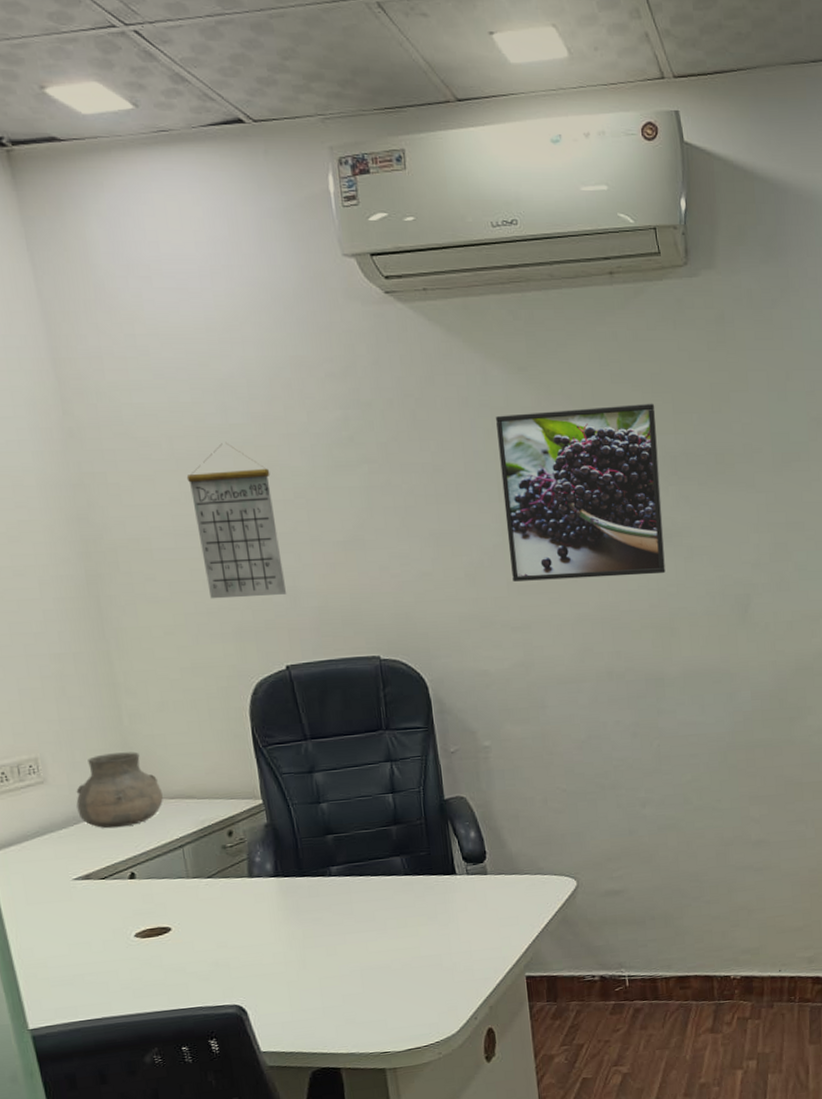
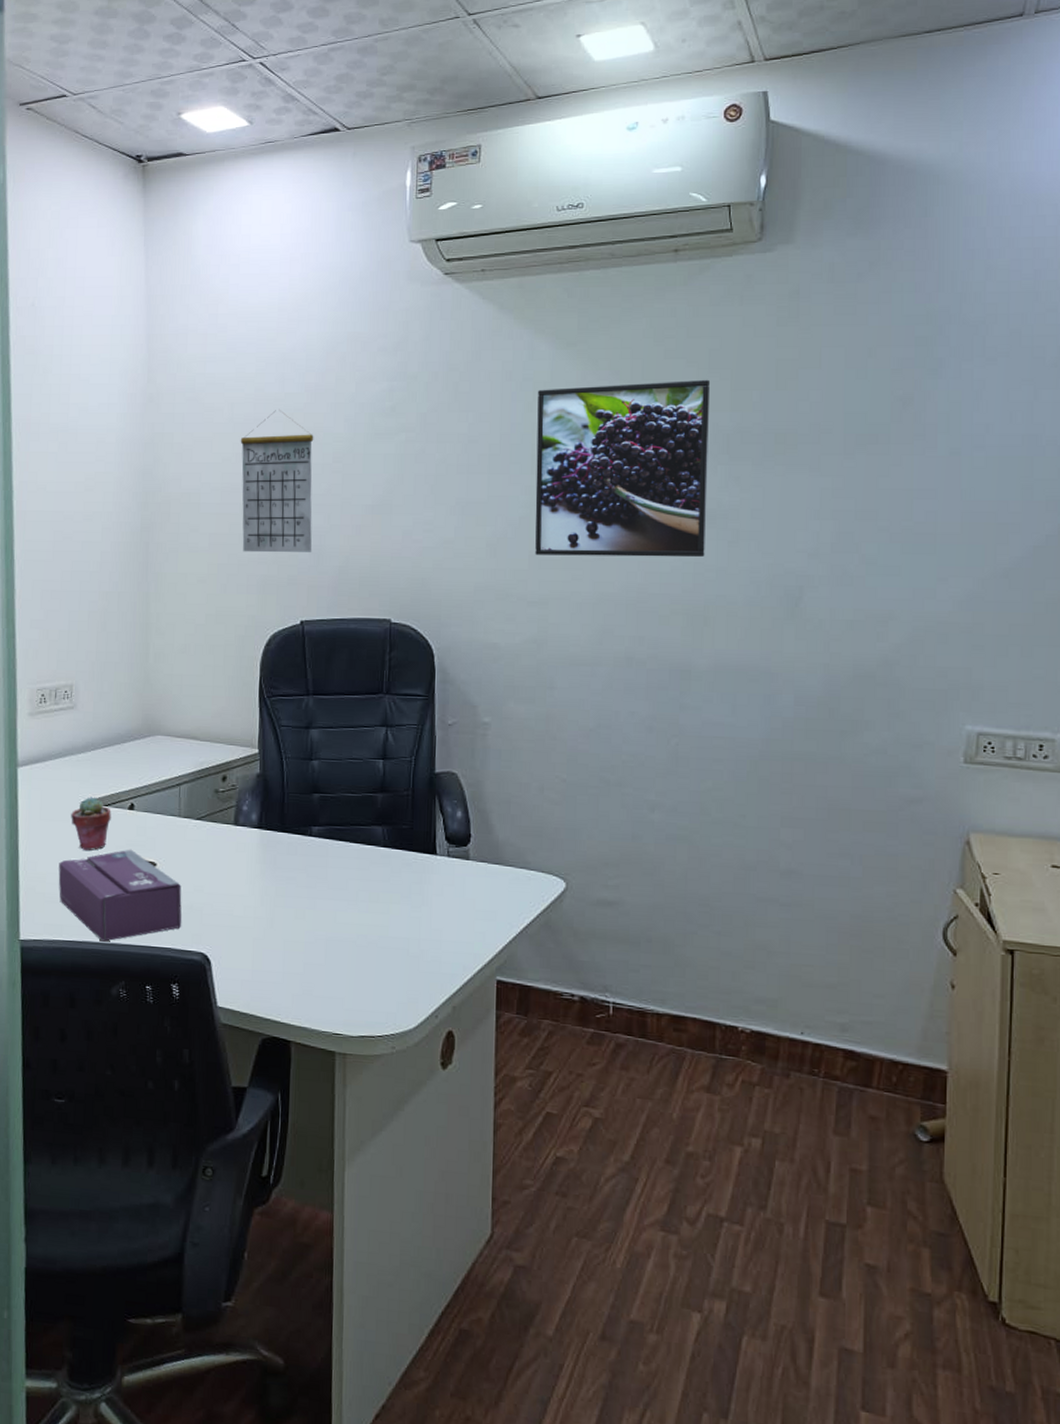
tissue box: none [59,918,210,1014] -> present [58,849,182,942]
potted succulent: none [63,872,111,928] -> present [71,796,111,851]
vase: present [76,751,163,829] -> none [96,687,171,759]

